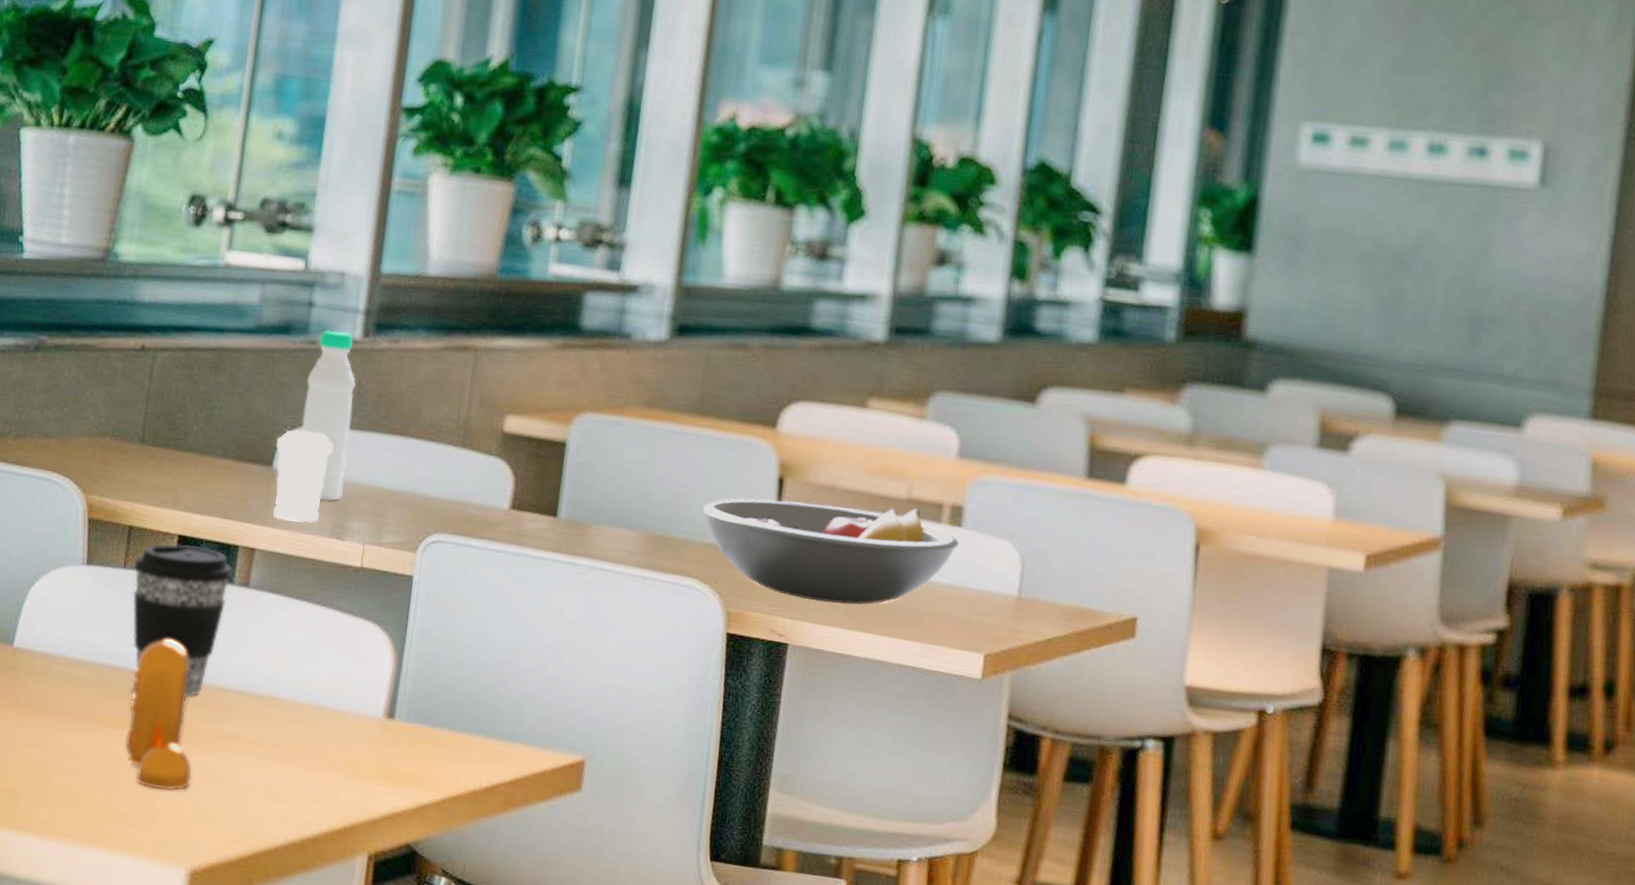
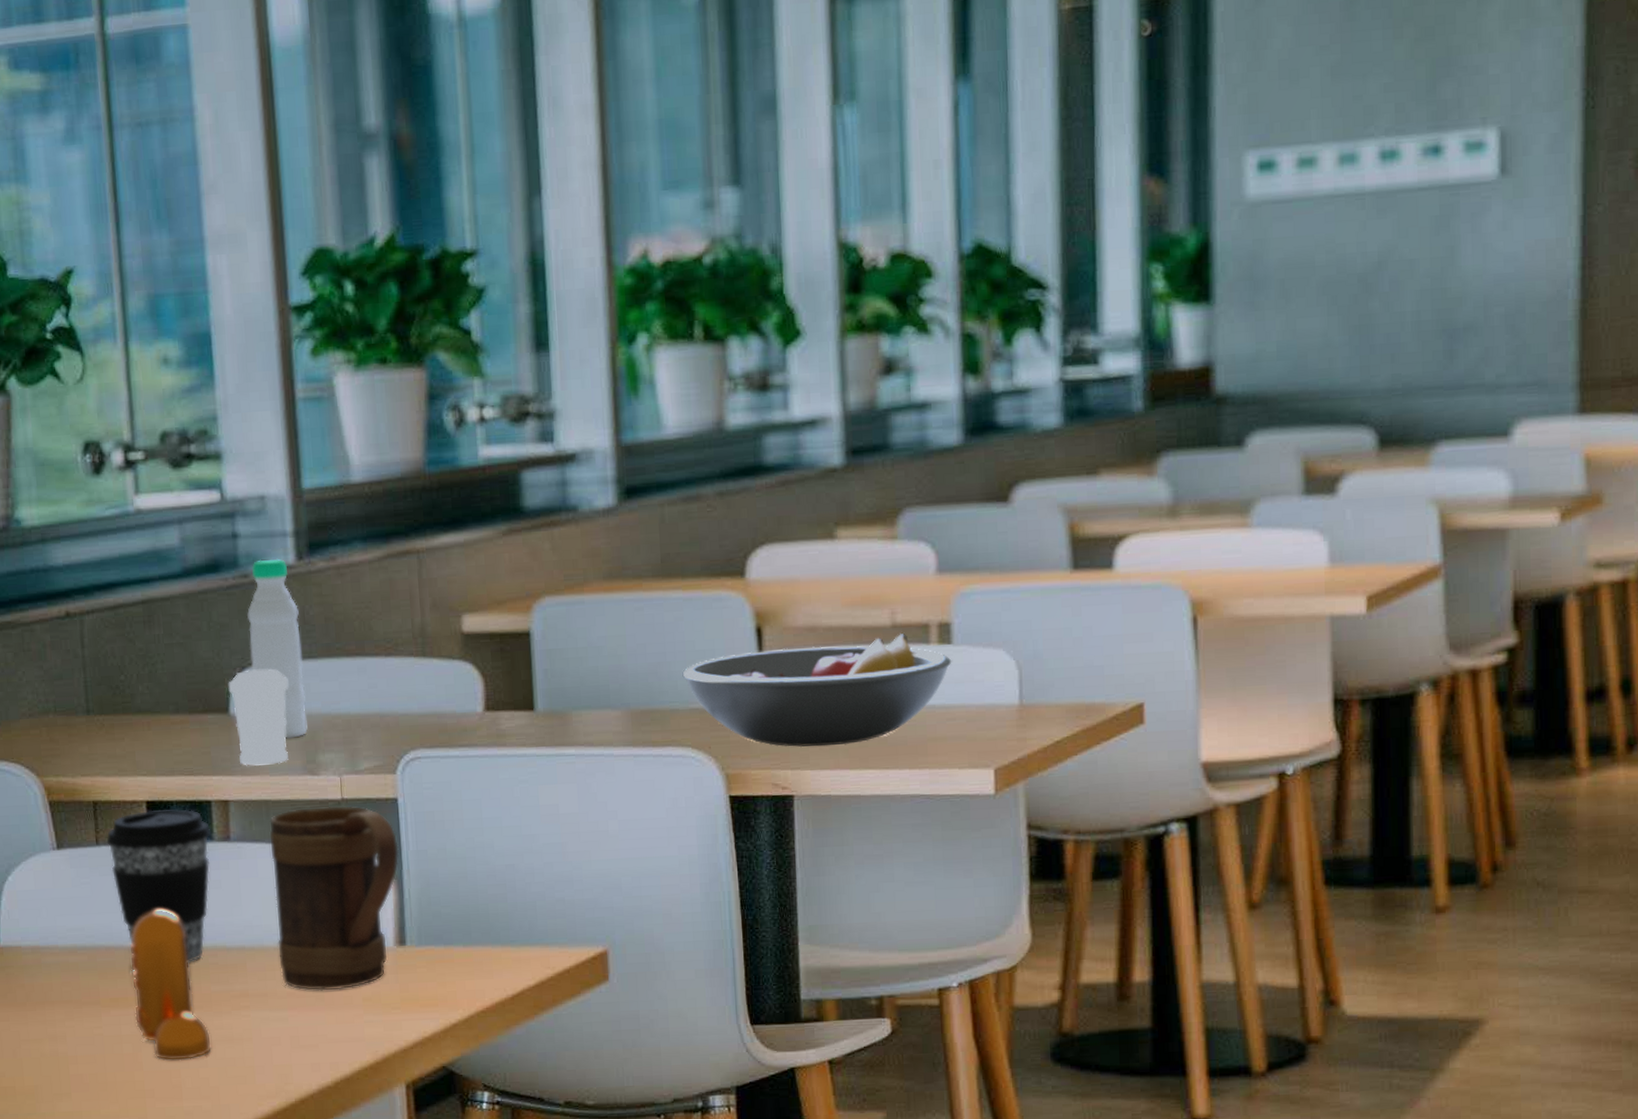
mug: none [271,568,406,751] -> present [269,806,399,991]

